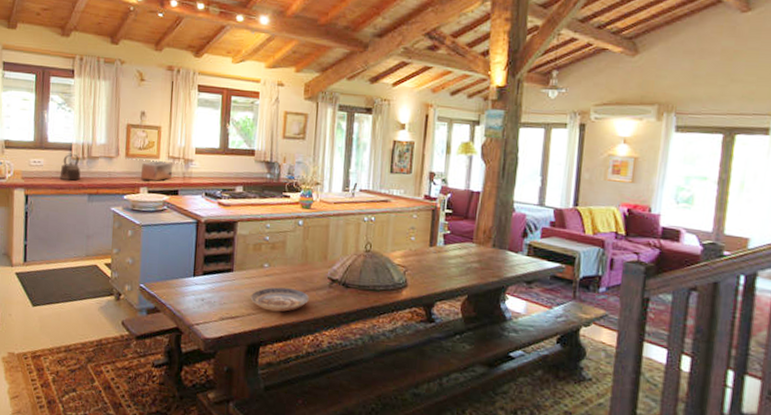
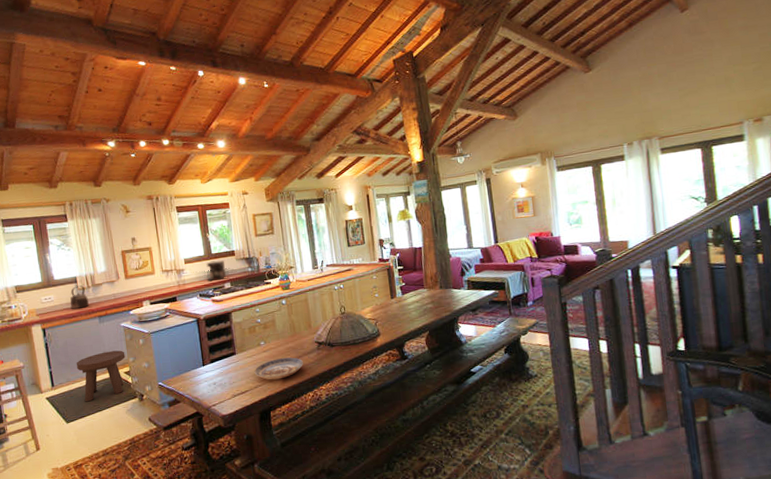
stool: none [54,235,110,288] -> present [76,350,126,402]
toaster: present [140,161,174,182] -> none [140,275,169,296]
coffee maker: none [217,157,241,182] -> present [206,260,226,281]

